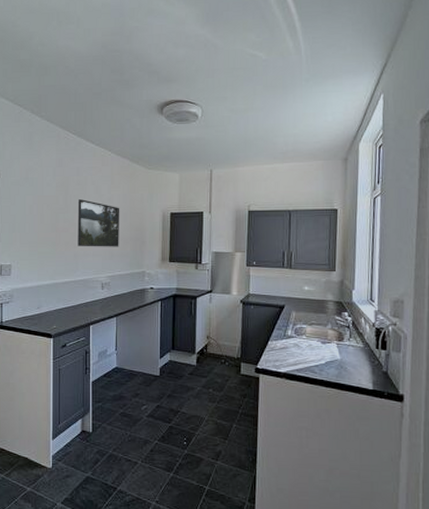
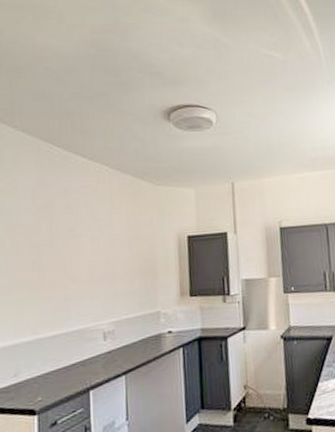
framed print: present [77,199,120,247] -> none [67,226,125,287]

